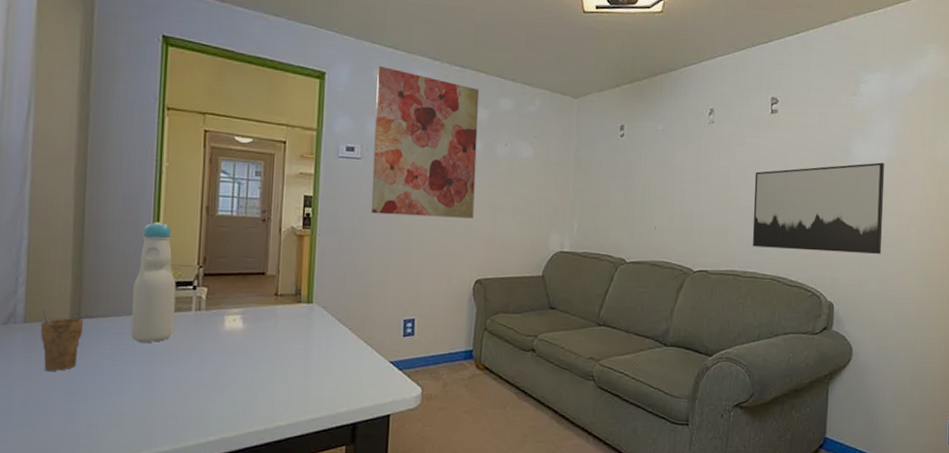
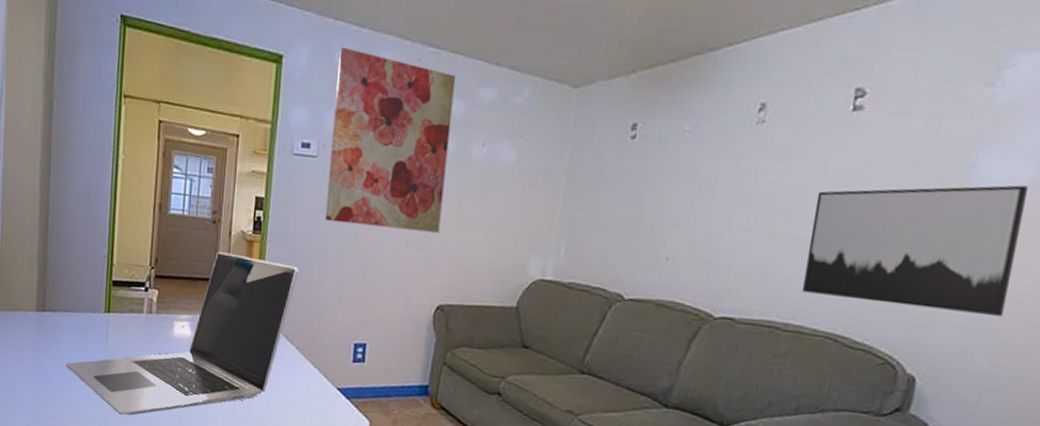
cup: present [40,310,84,371] -> none [11,300,48,361]
laptop: none [106,247,348,413] -> present [66,252,299,416]
bottle: present [131,222,176,342] -> none [88,218,130,342]

